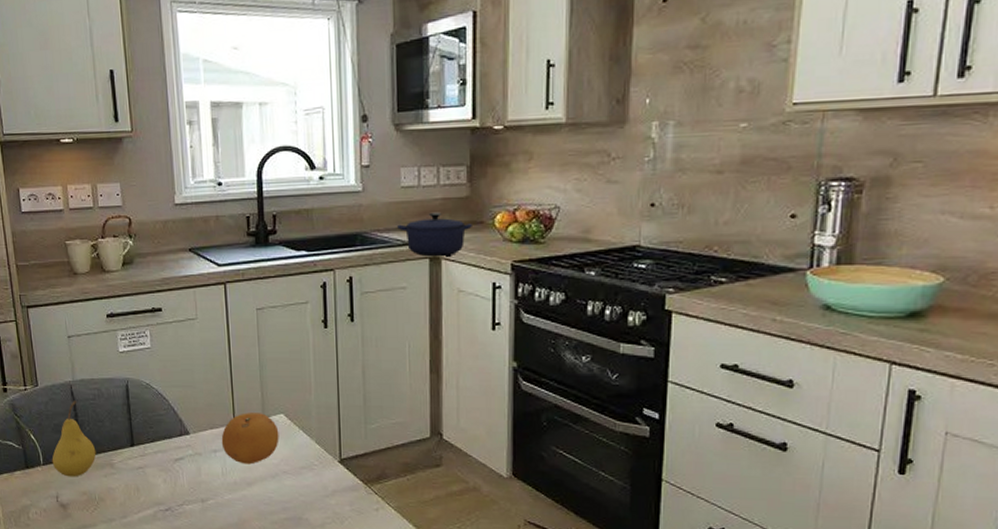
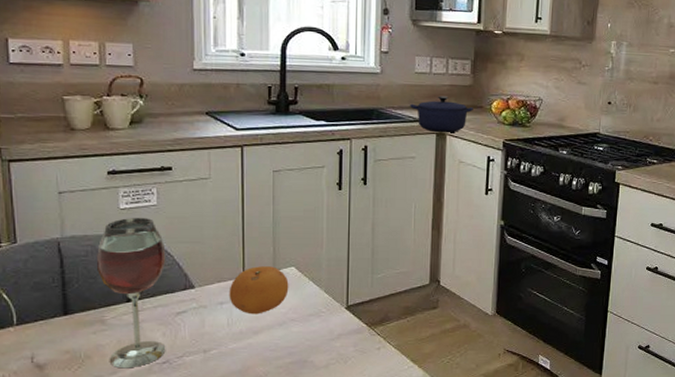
fruit: present [52,401,96,477] -> none [28,258,85,336]
wineglass: none [102,360,168,514] -> present [96,217,166,369]

